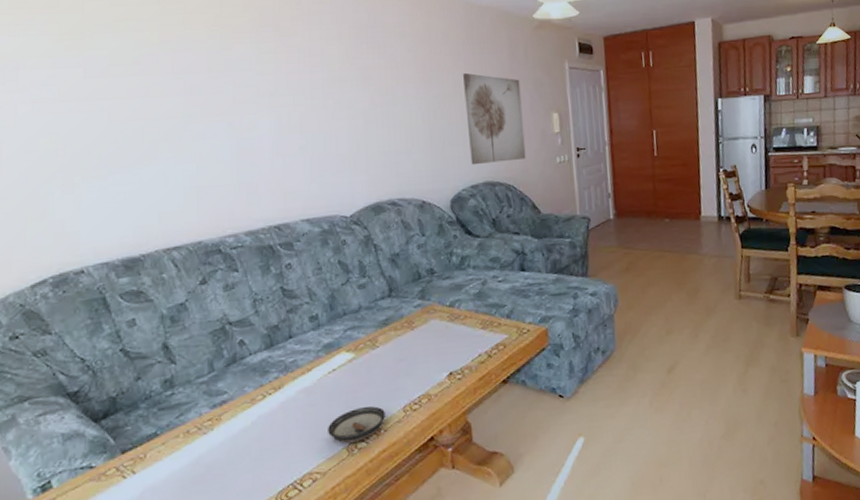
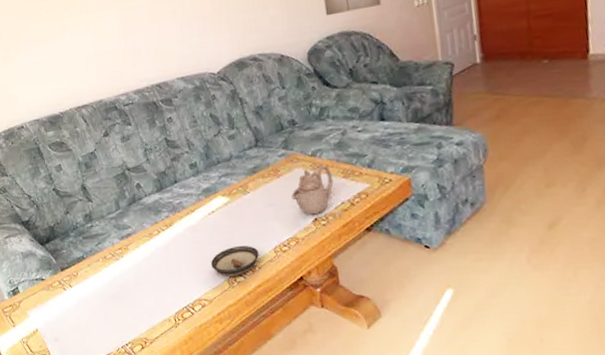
teapot: none [426,316,471,369] -> present [291,165,334,215]

